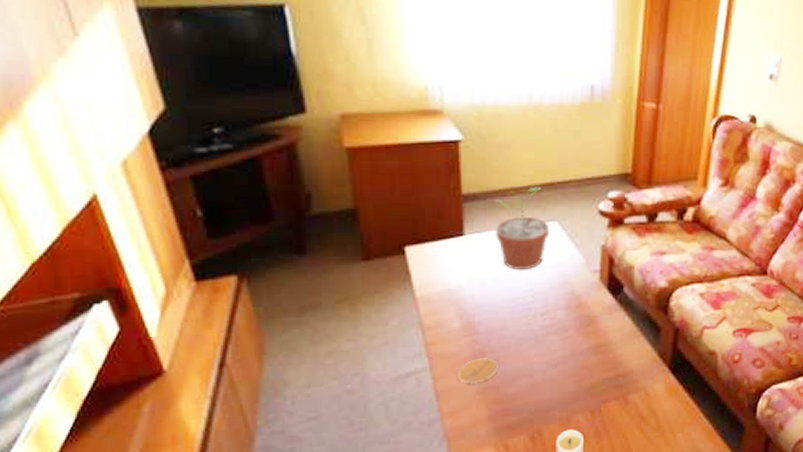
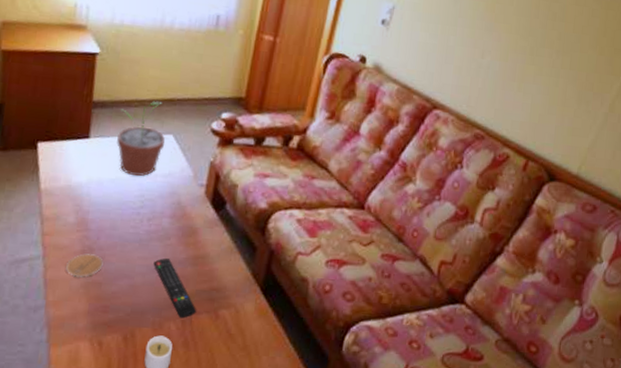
remote control: none [553,351,605,410] -> present [153,258,197,319]

